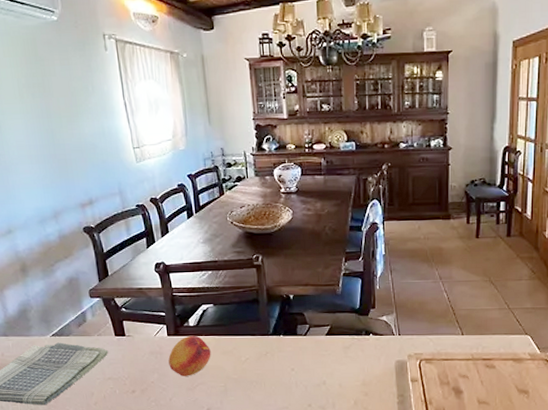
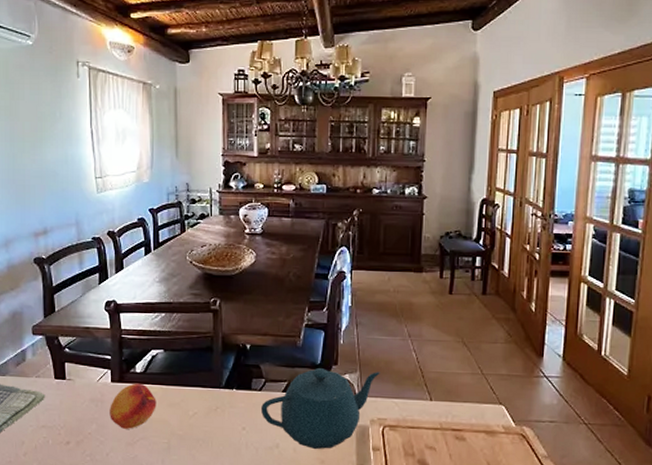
teapot: none [307,312,415,384] -> present [261,368,380,450]

